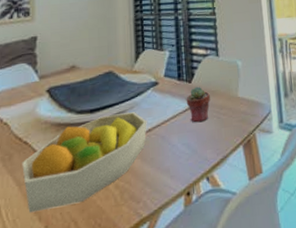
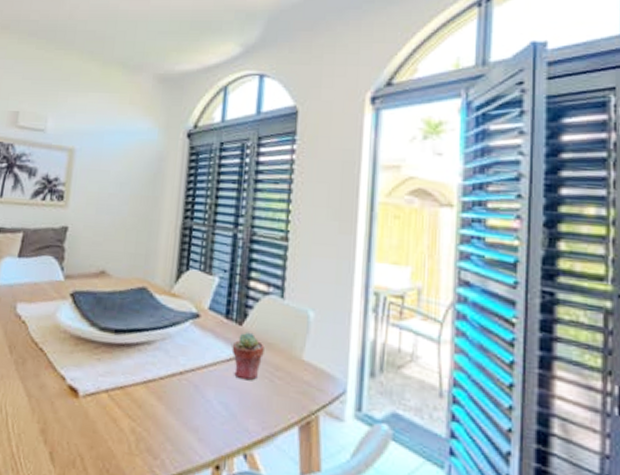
fruit bowl: present [22,112,147,213] -> none [34,340,180,438]

